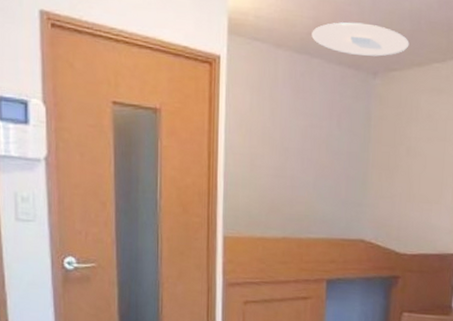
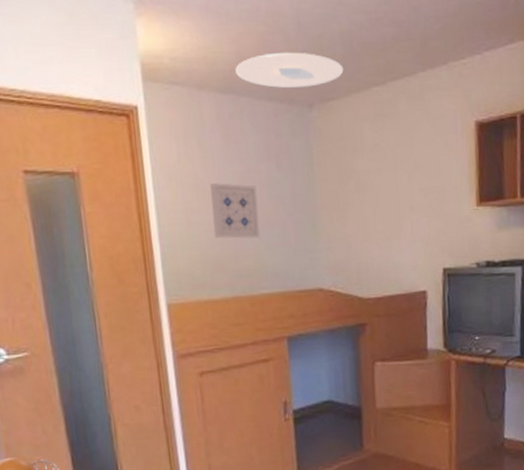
wall art: none [273,133,317,187] -> present [210,183,260,239]

